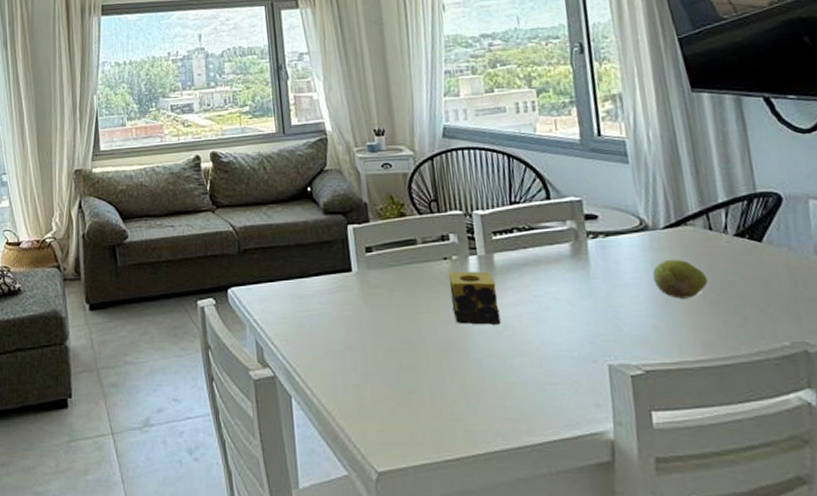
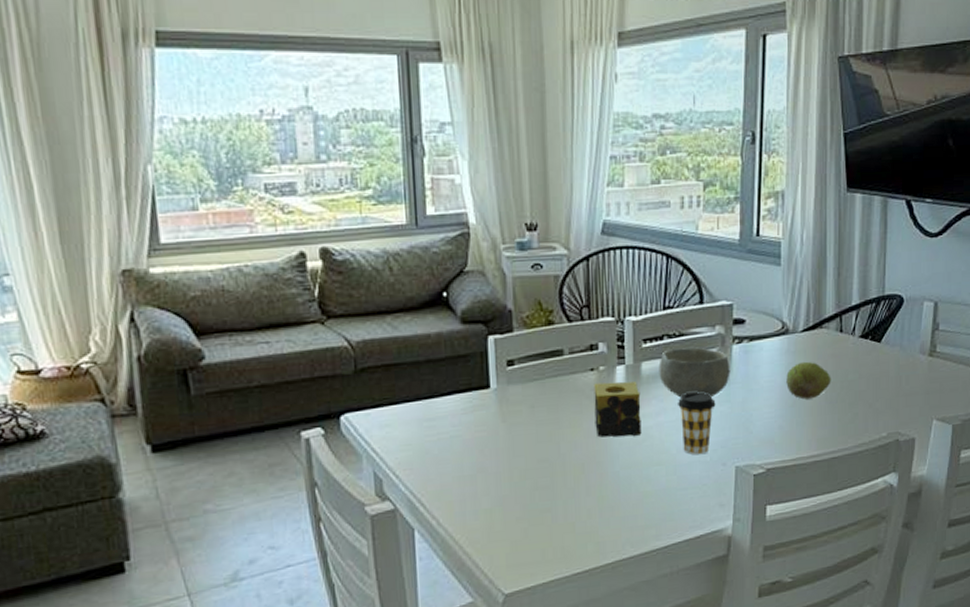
bowl: none [511,241,589,290] -> present [658,347,730,398]
coffee cup: none [535,285,577,349] -> present [678,392,716,455]

